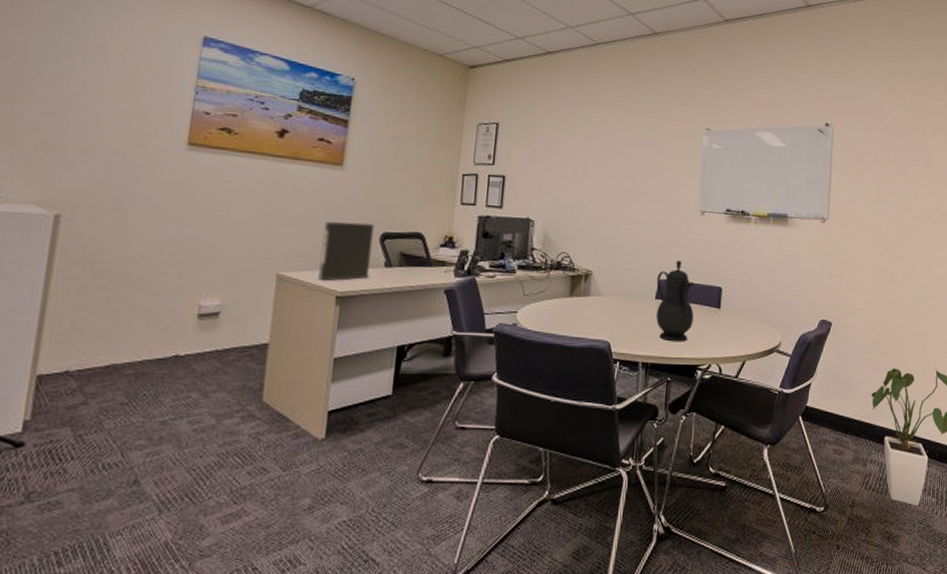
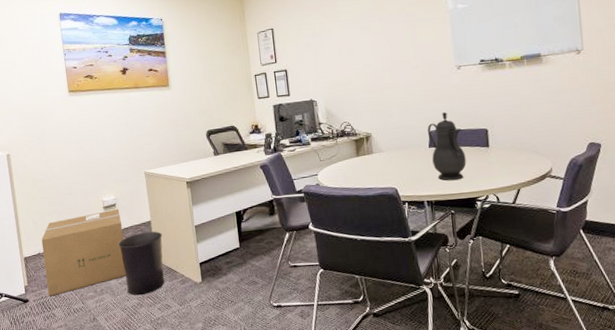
box: none [64,319,223,441] -> present [41,208,127,297]
waste bin: none [204,359,281,449] -> present [118,231,165,295]
binder: present [318,222,375,281] -> none [167,125,205,172]

